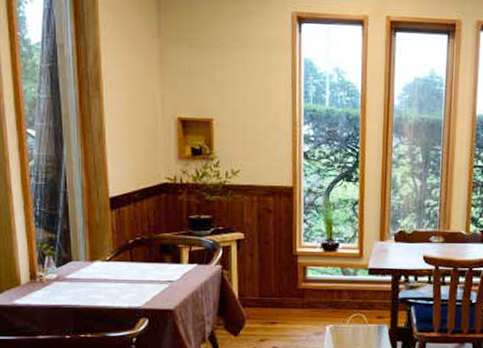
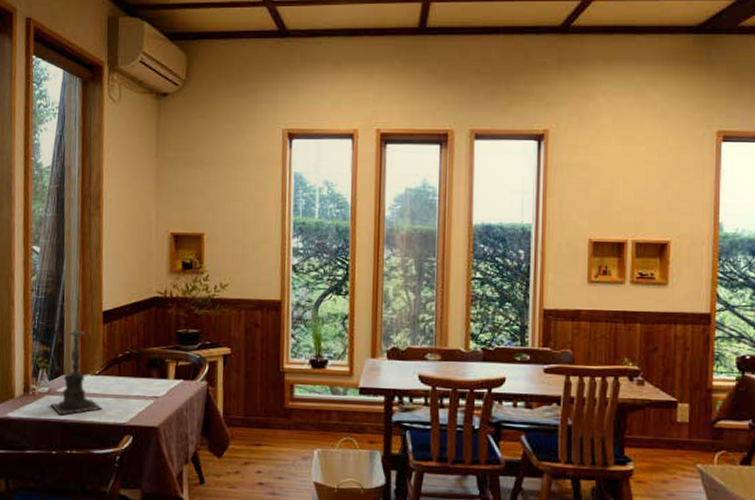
candle holder: none [60,206,116,301] -> present [50,320,103,415]

